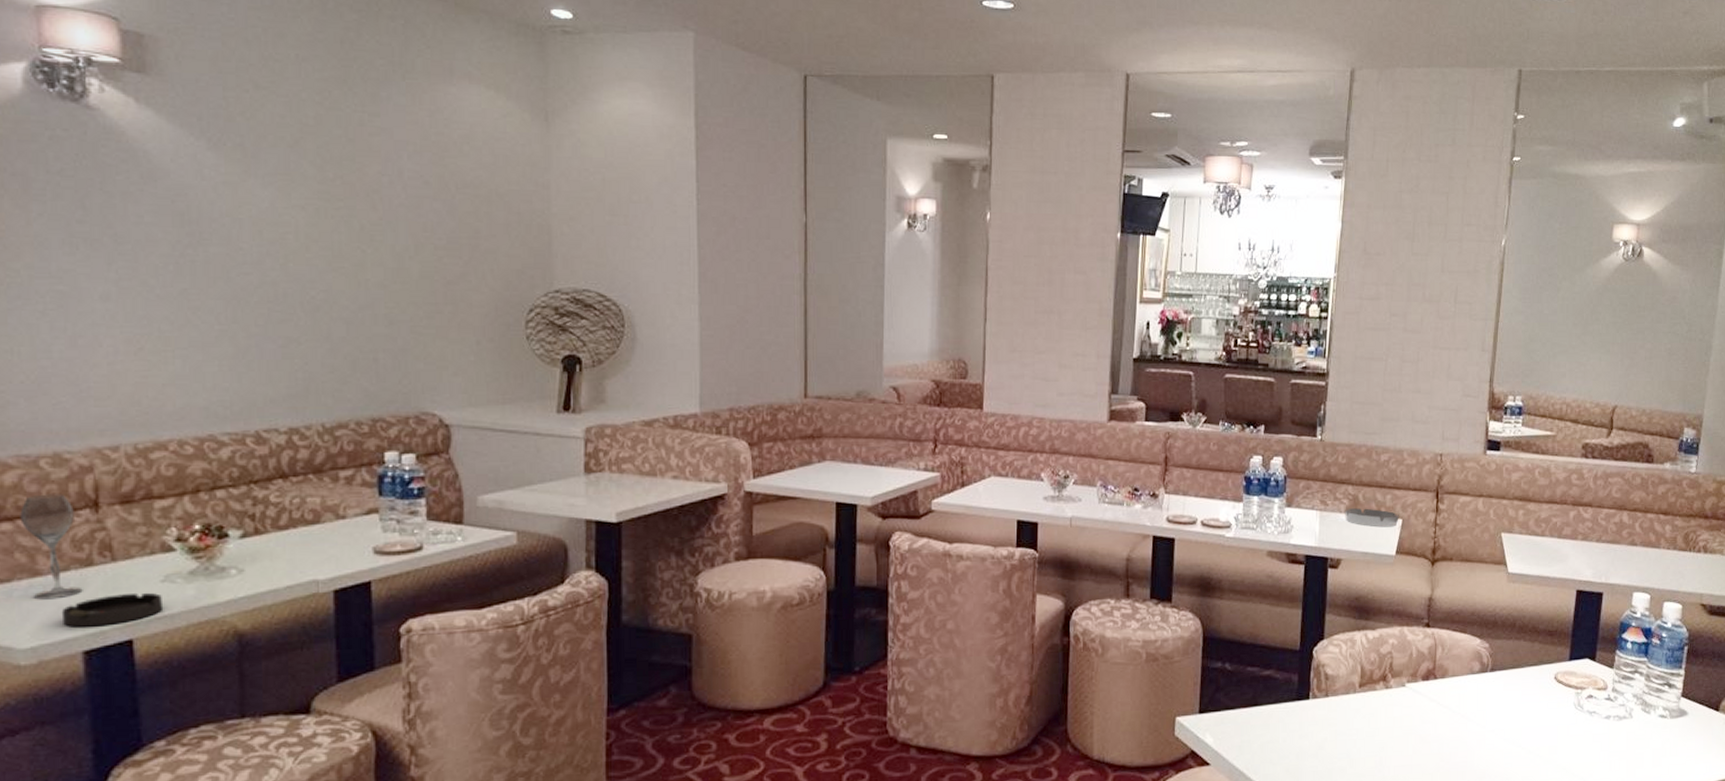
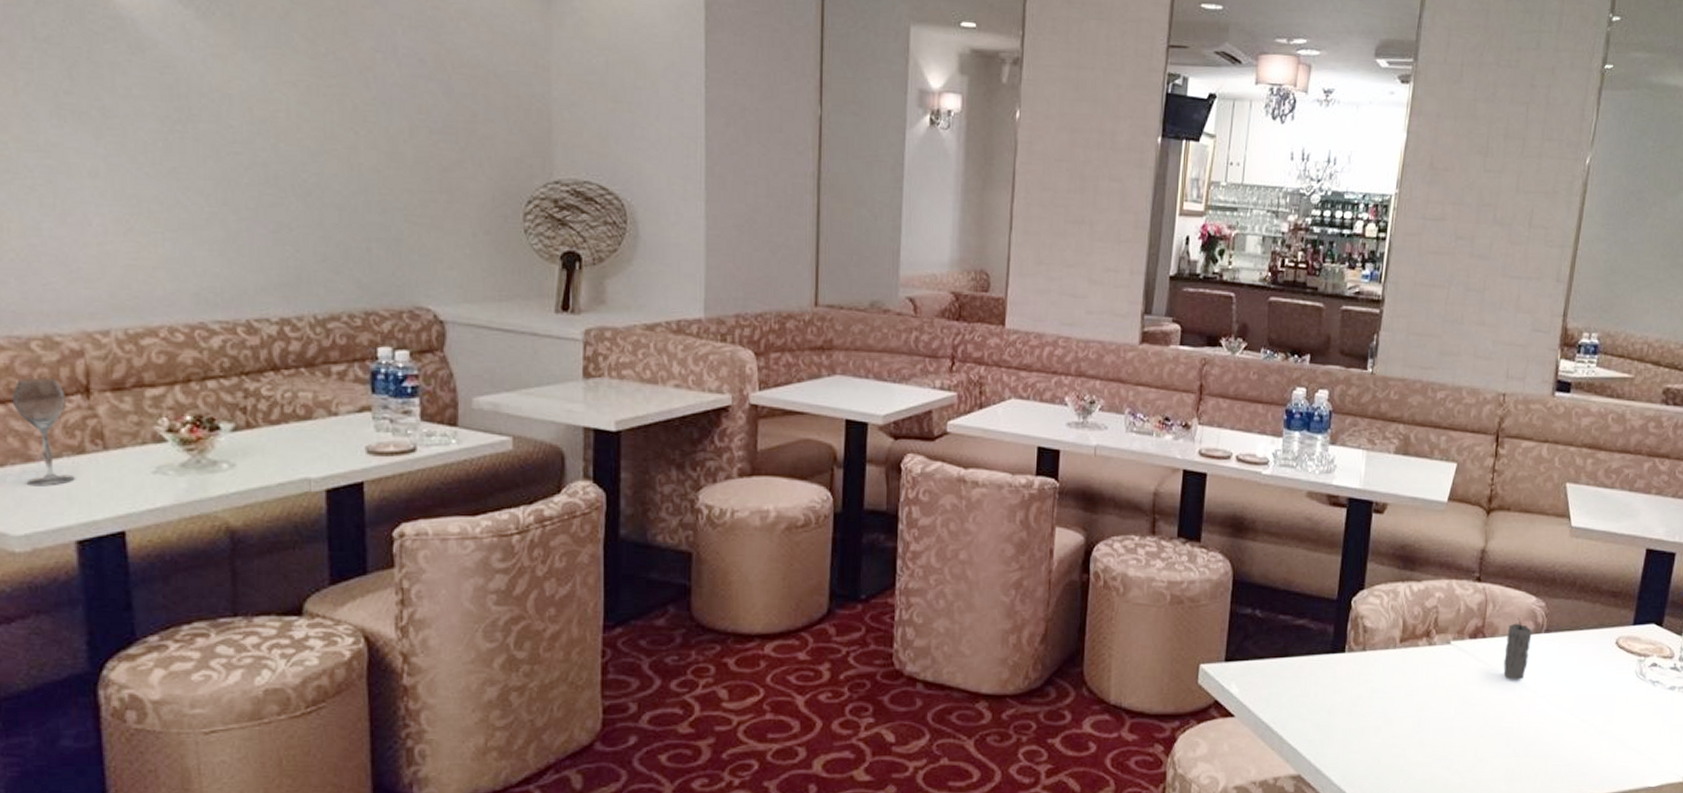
ashtray: present [61,592,164,627] -> none [54,483,156,516]
ashtray: present [1345,508,1399,528] -> none [1394,449,1454,471]
candle: none [1455,659,1479,717] -> present [1503,618,1532,680]

